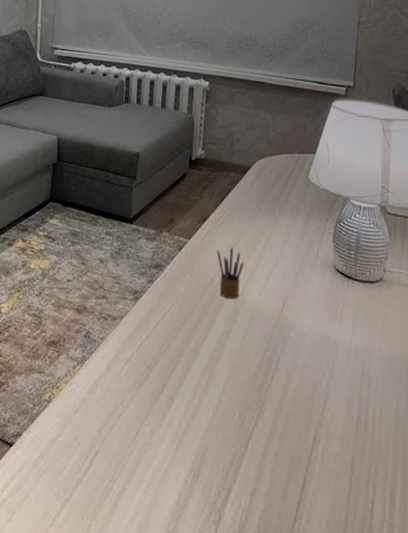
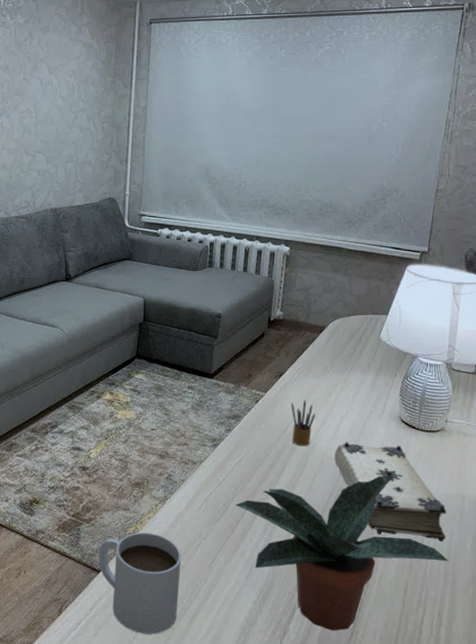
mug: none [11,398,103,521] -> present [98,532,182,635]
potted plant: none [160,332,398,516] -> present [235,475,449,631]
book: none [266,294,393,410] -> present [335,442,447,543]

